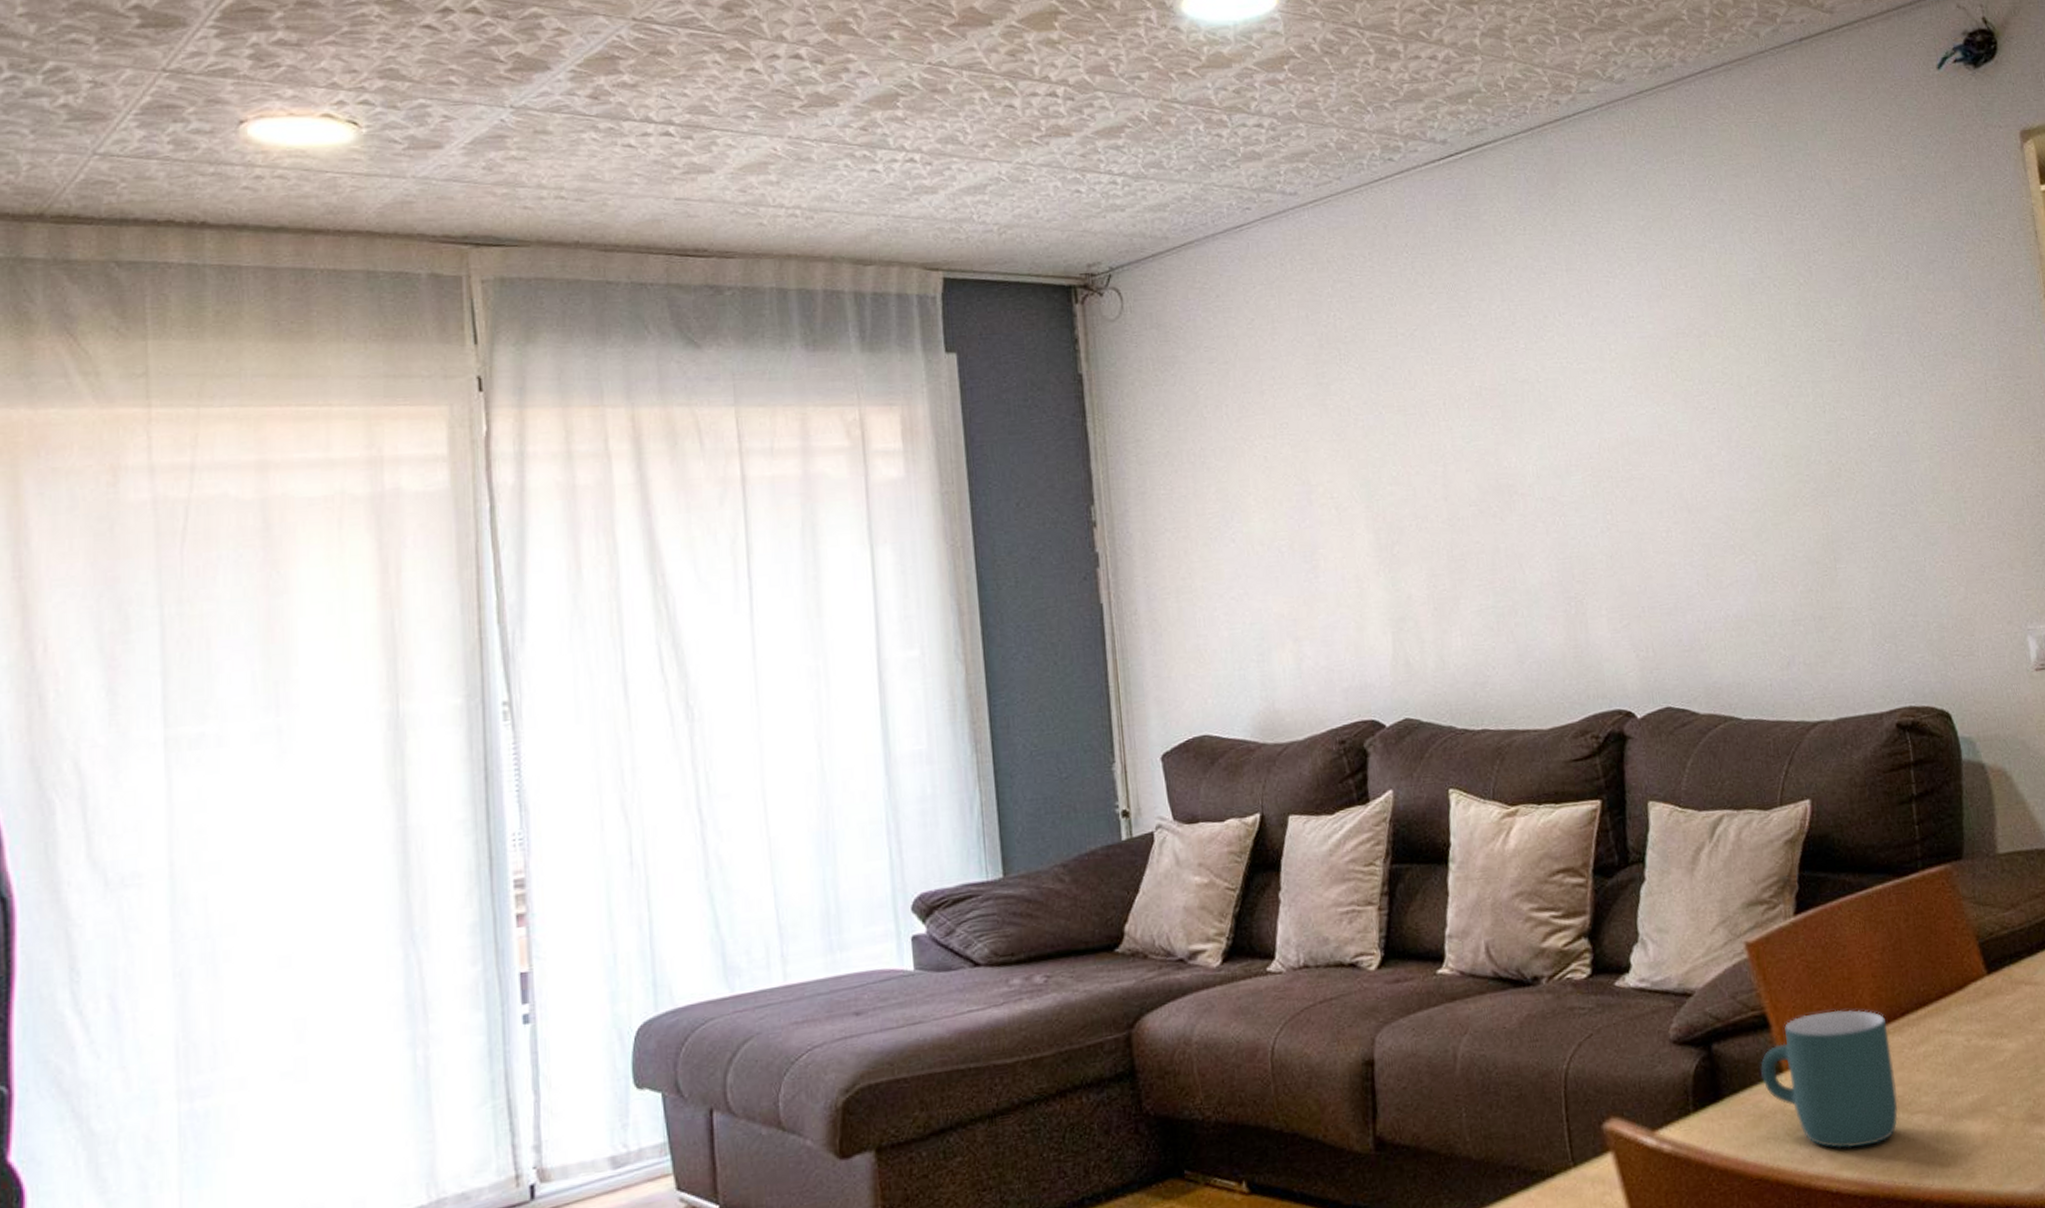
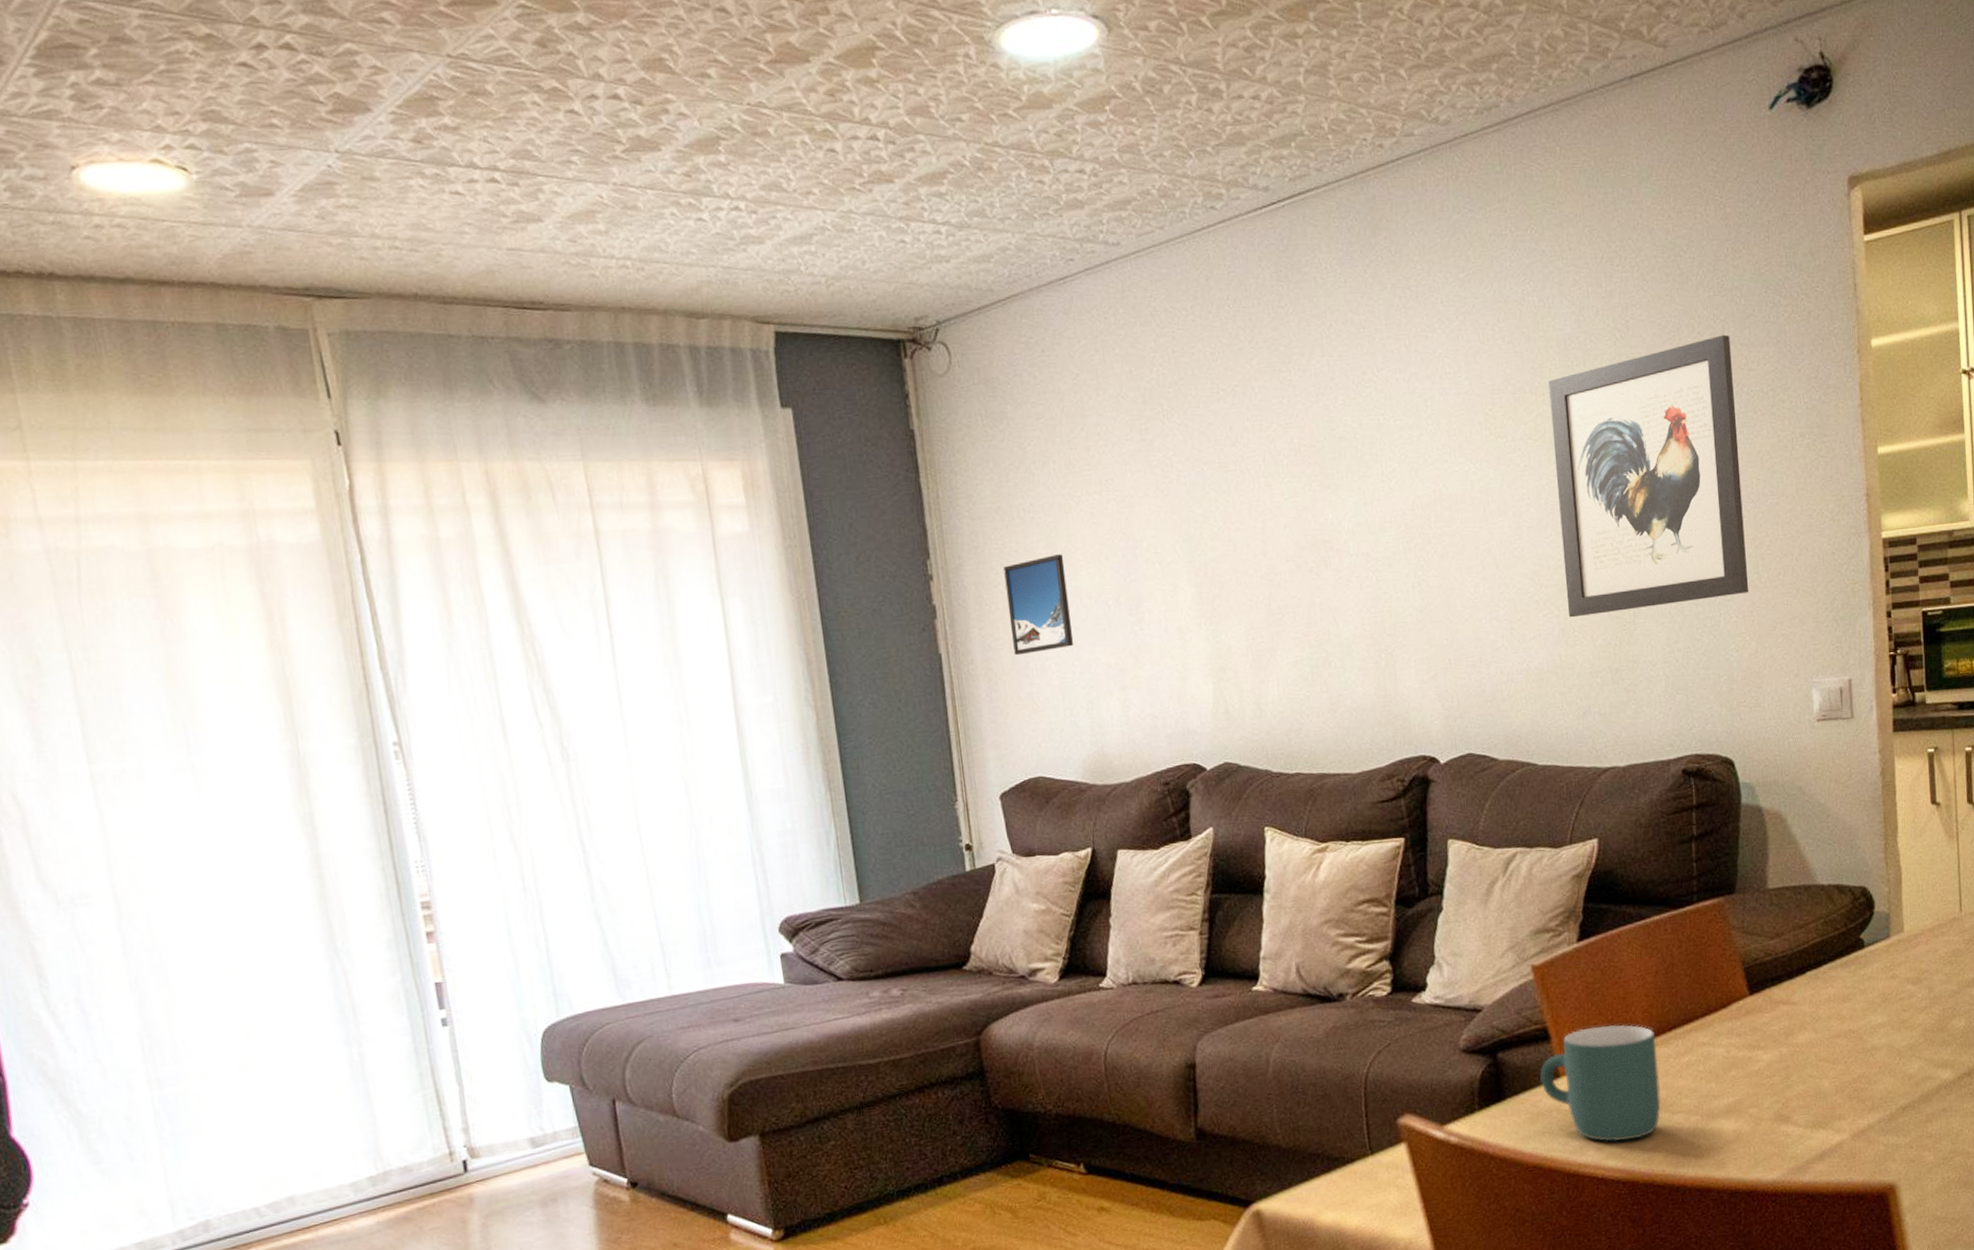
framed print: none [1172,499,1245,606] -> present [1003,554,1074,656]
wall art: none [1734,279,1953,563] -> present [1548,334,1749,618]

